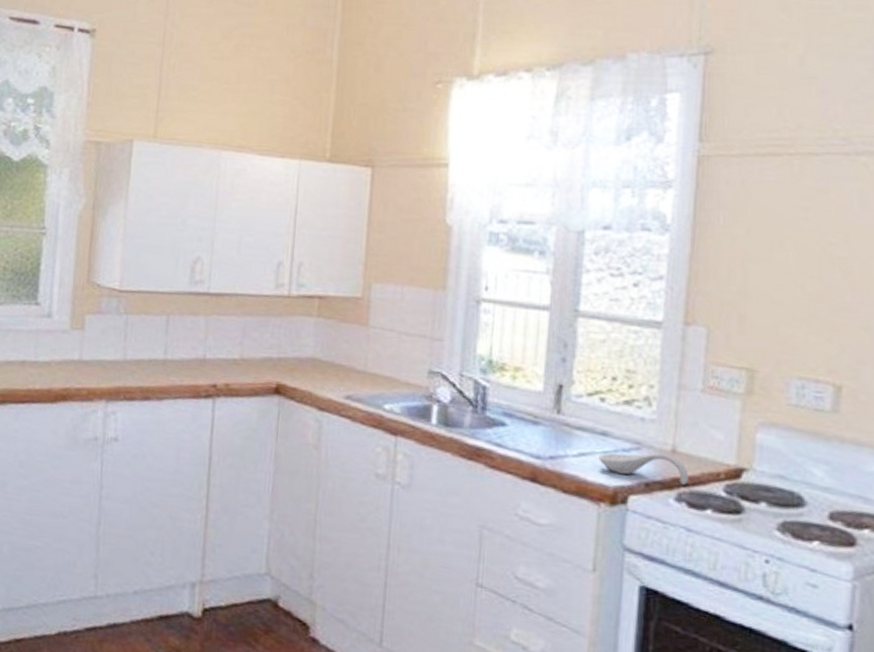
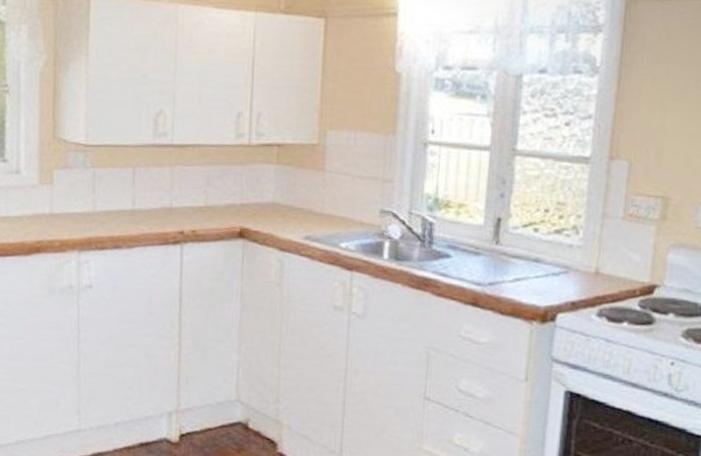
spoon rest: present [599,452,689,485] -> none [532,274,609,302]

